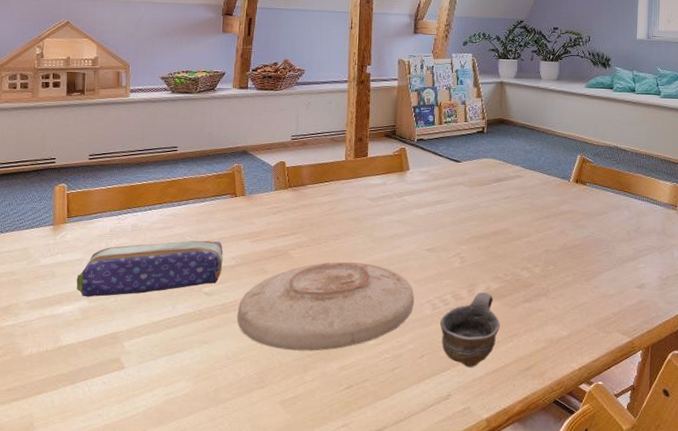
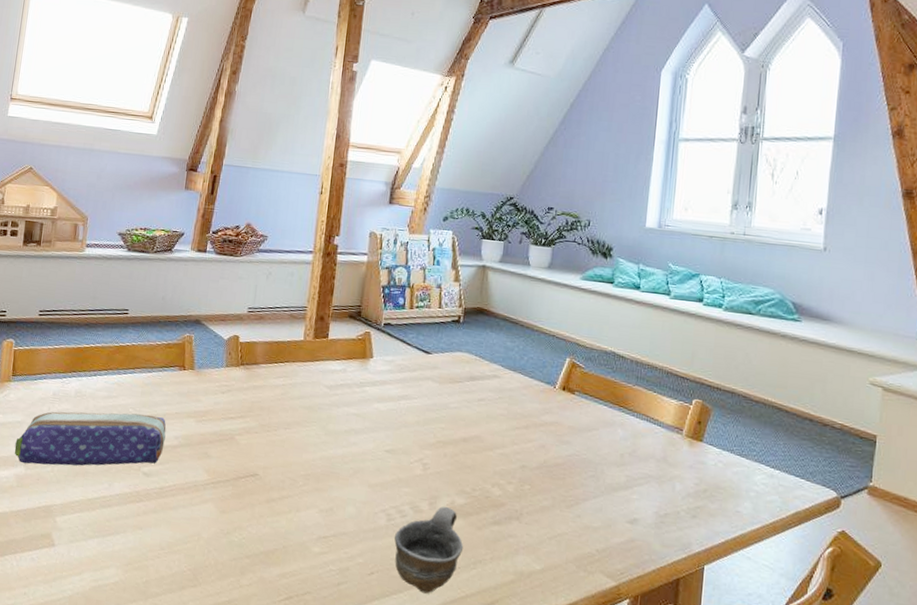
plate: present [237,261,415,351] -> none [174,453,368,553]

